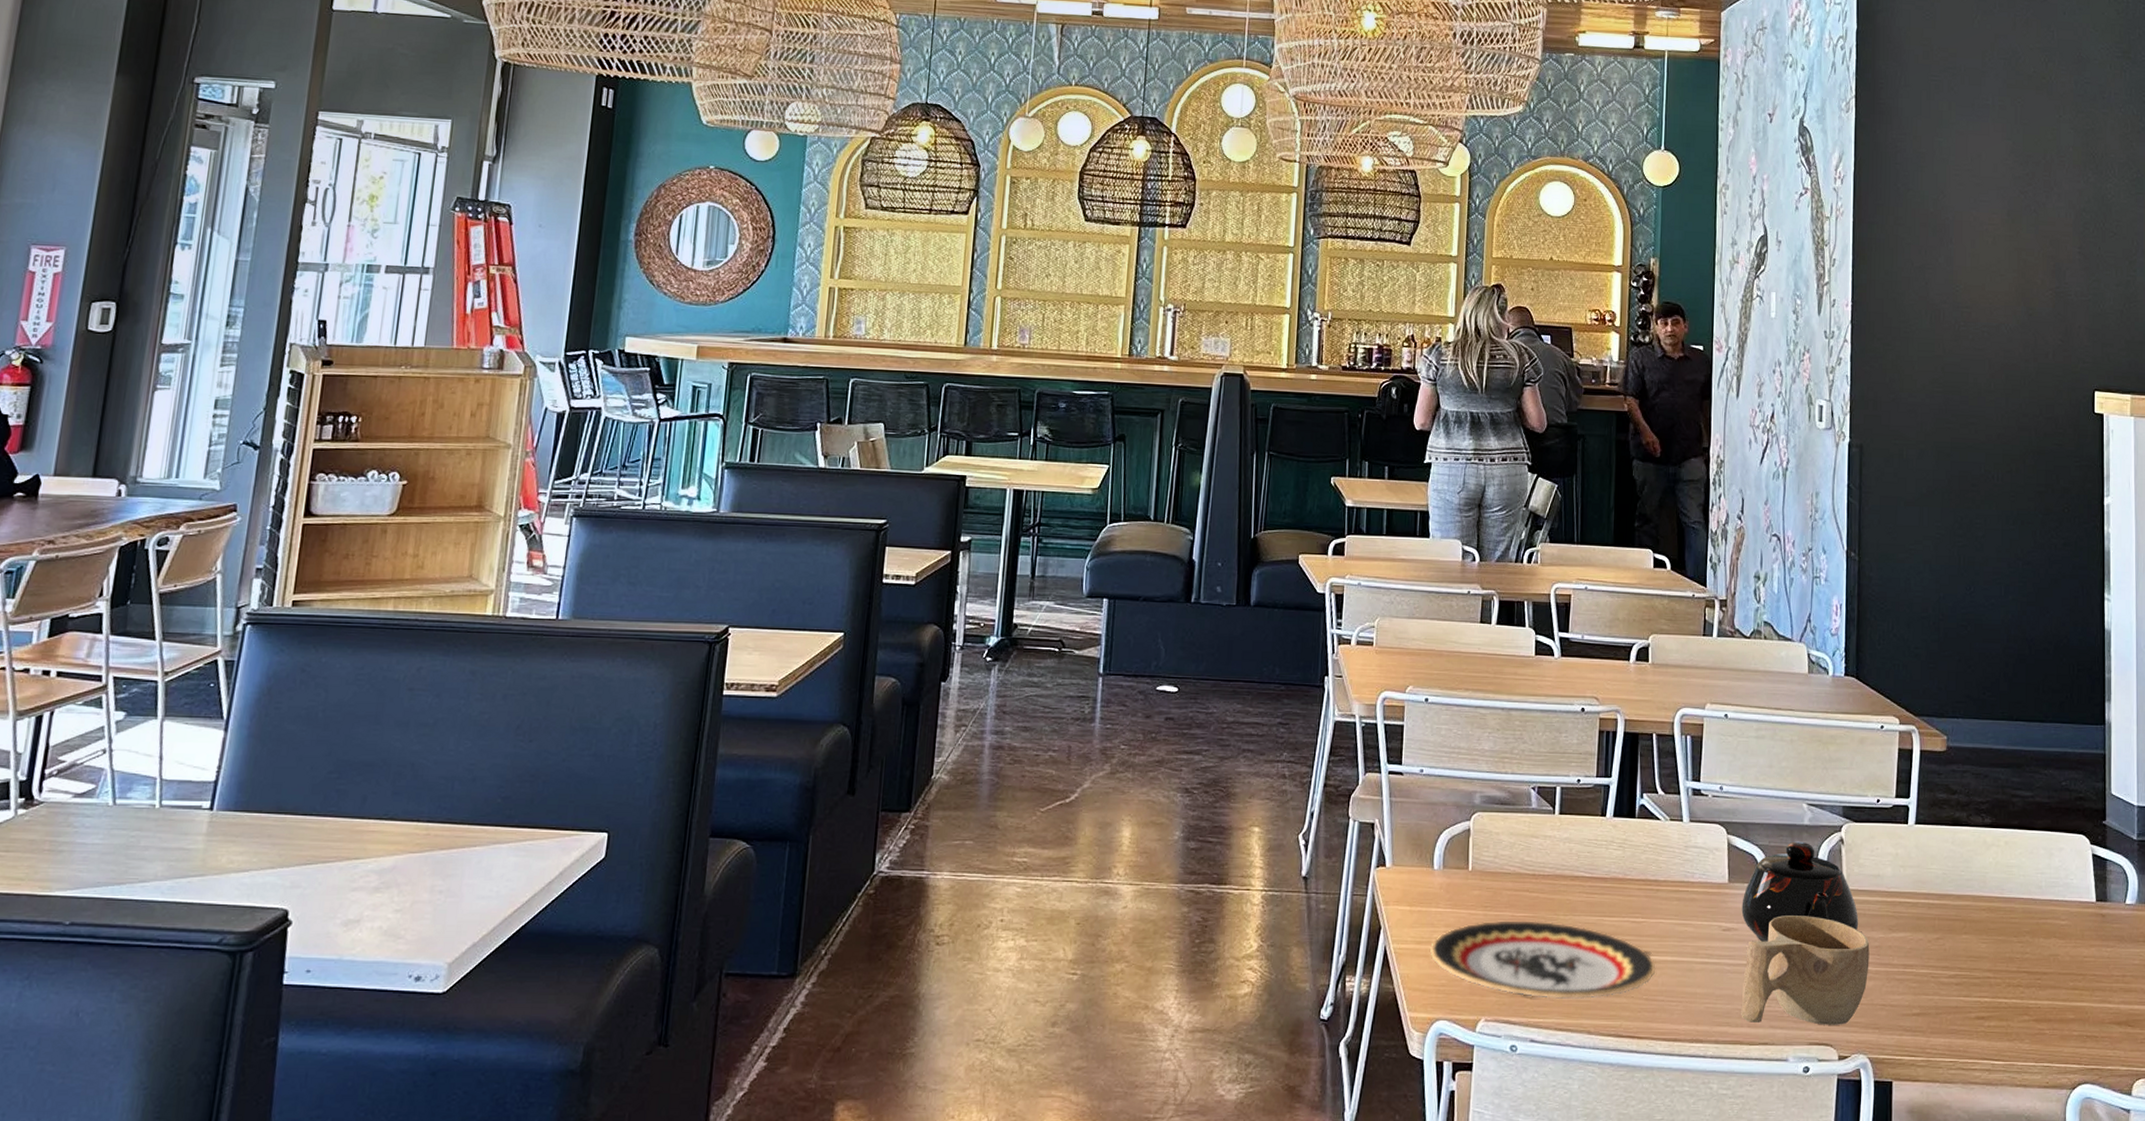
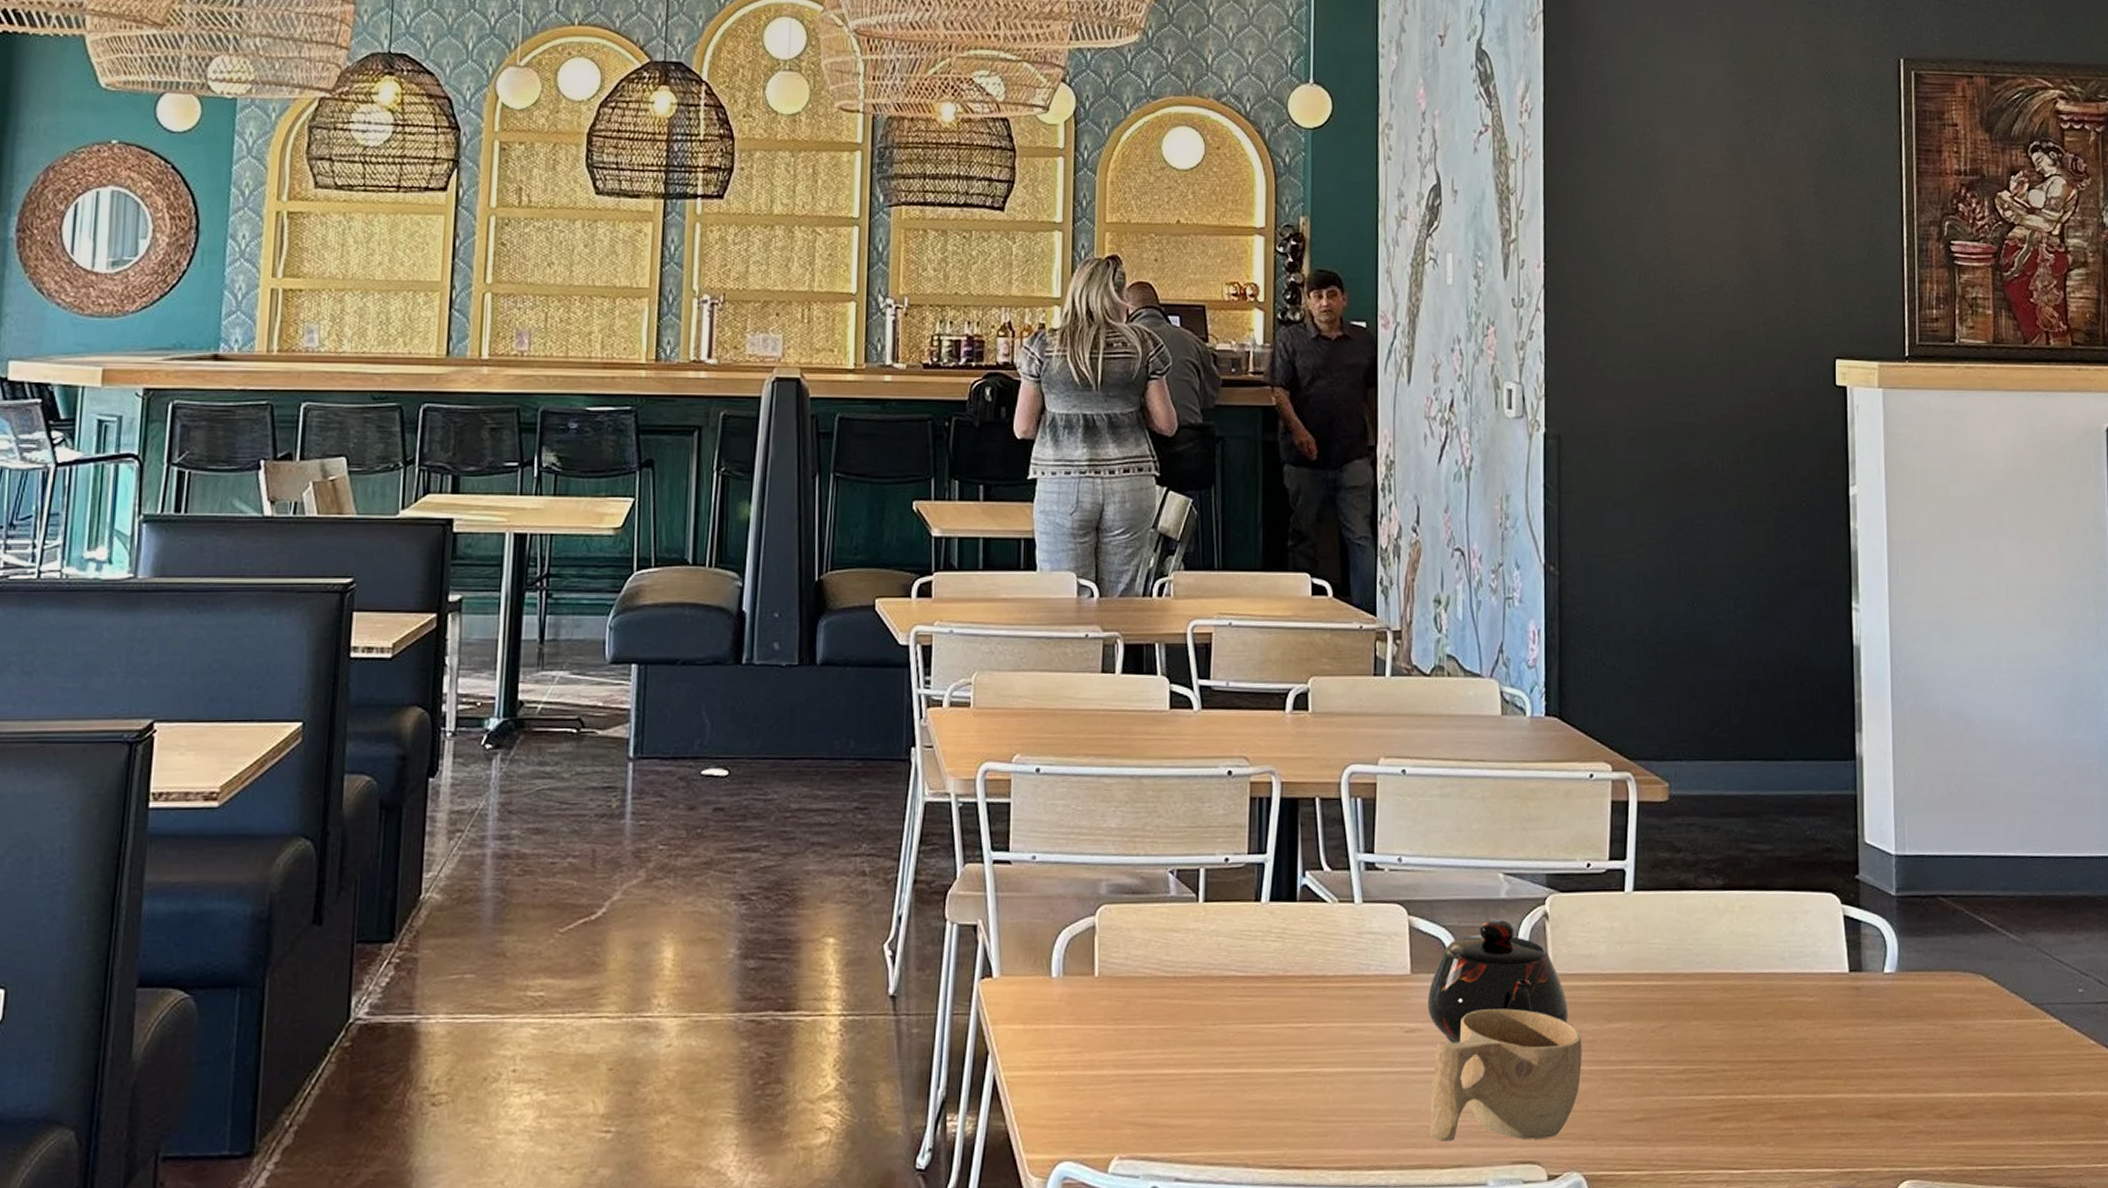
plate: present [1429,921,1656,999] -> none [1048,1033,1326,1127]

